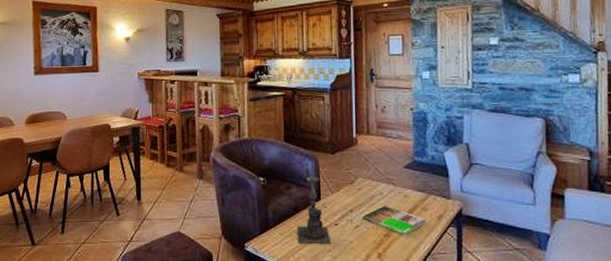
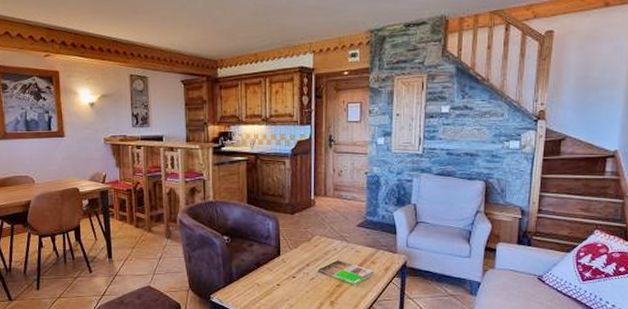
candle holder: present [296,169,332,244] -> none [258,228,289,294]

